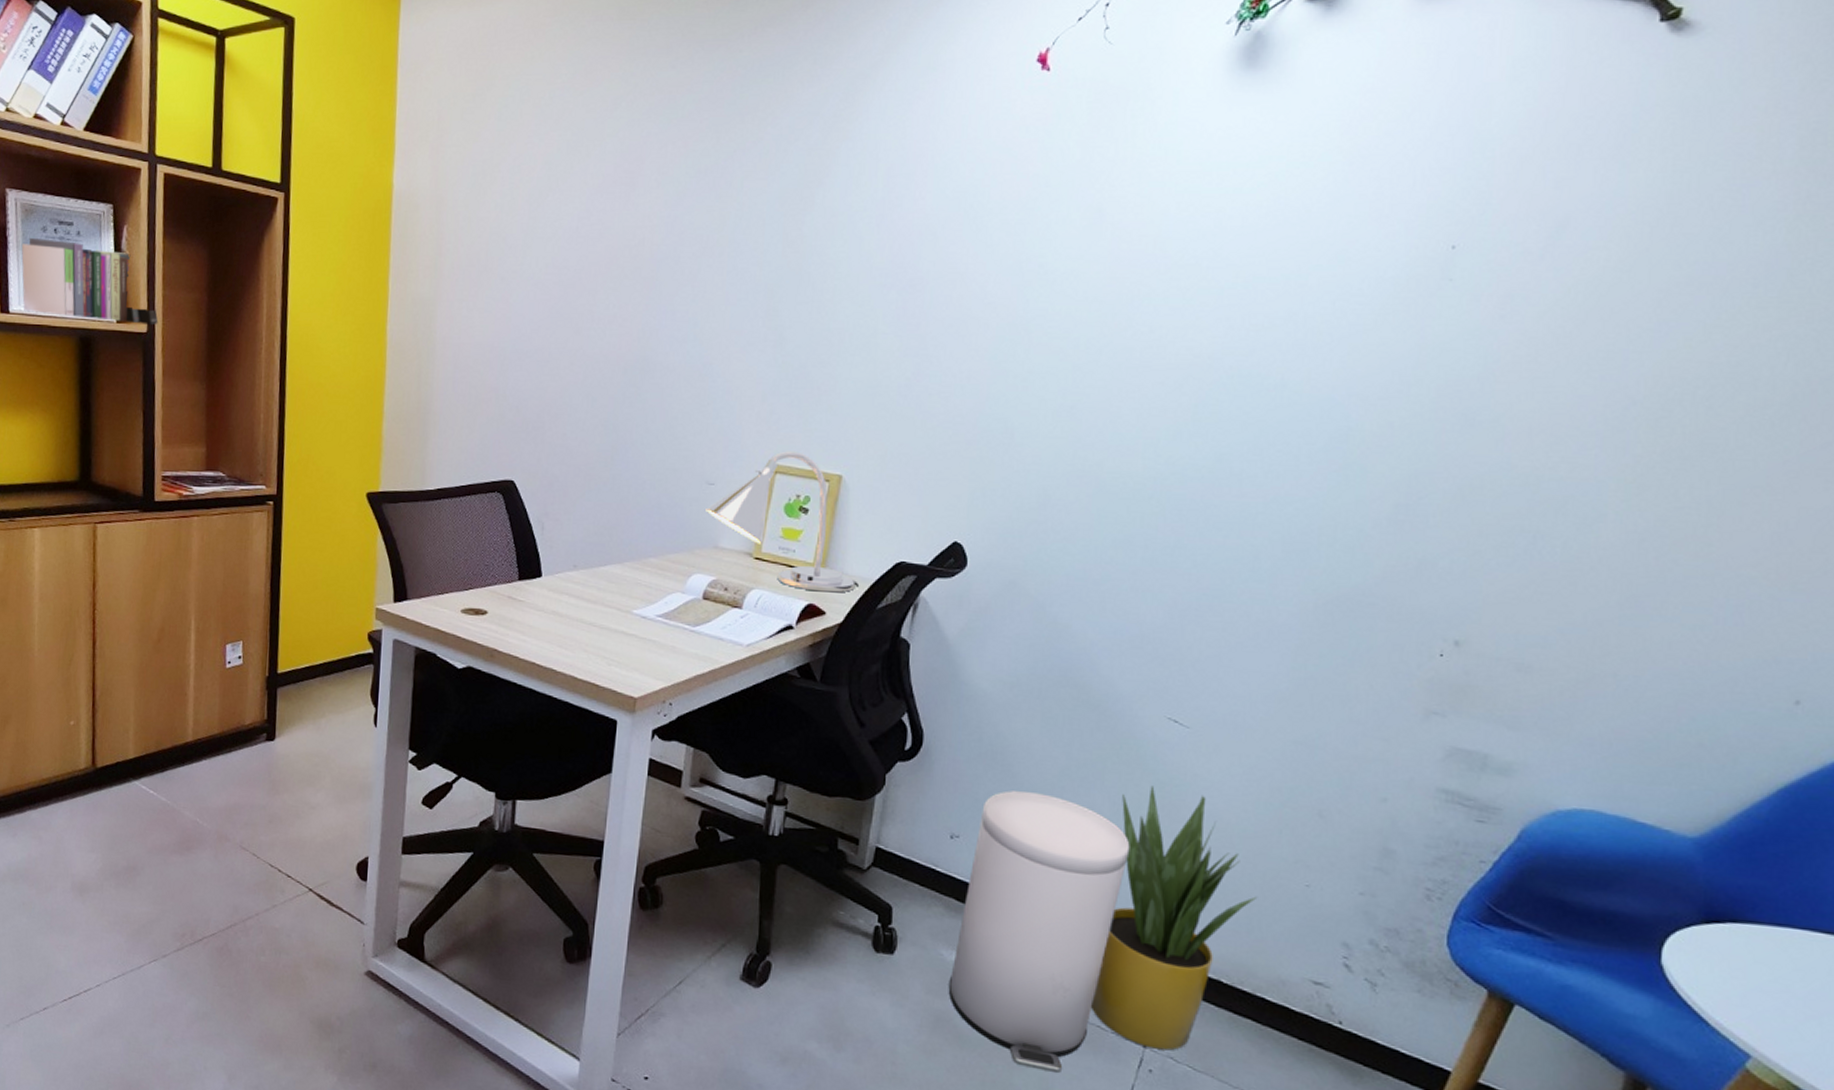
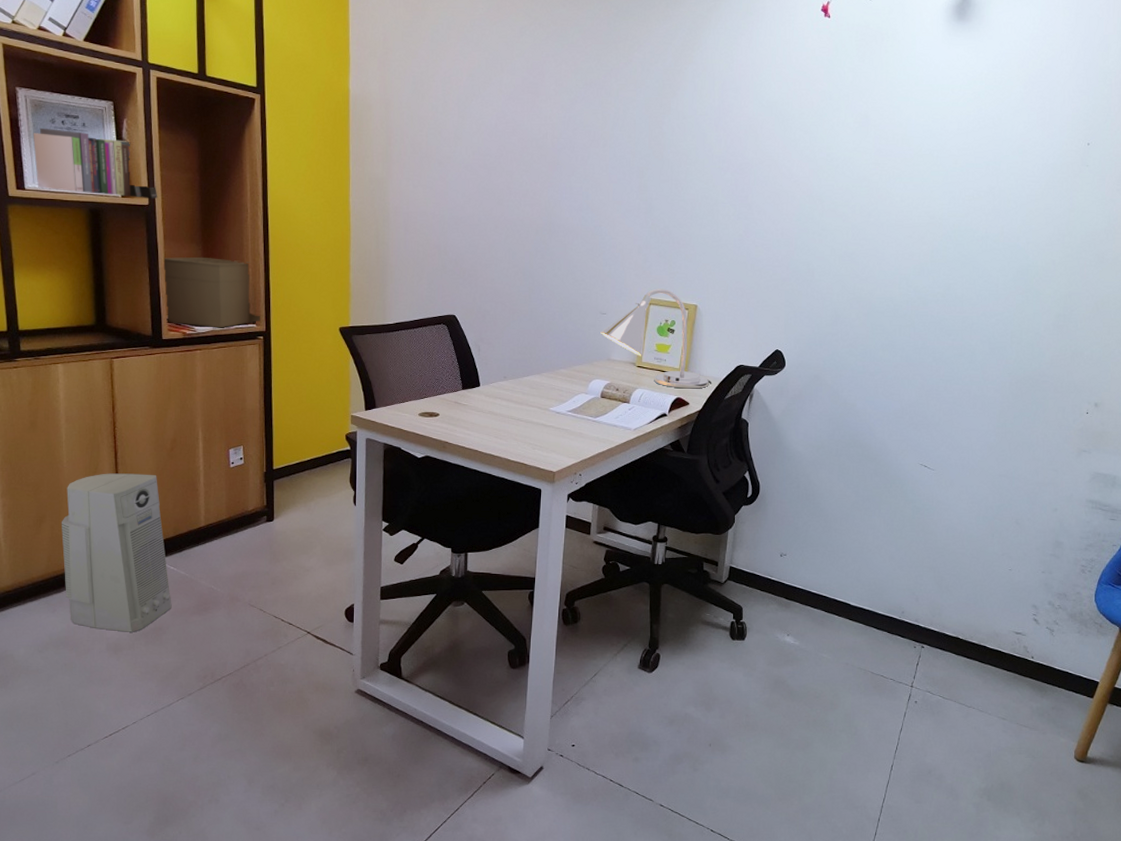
air purifier: none [27,666,149,870] -> present [61,473,172,632]
decorative box: none [159,397,272,490] -> present [163,256,261,328]
pedal bin: present [948,790,1130,1074] -> none [782,521,899,711]
planter: present [1091,785,1258,1051] -> none [877,510,980,687]

